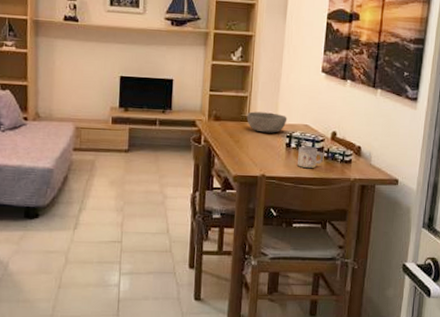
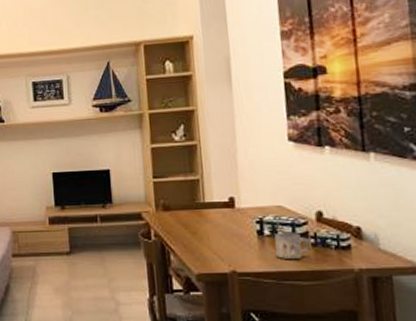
bowl: present [247,111,288,133] -> none [201,195,254,220]

